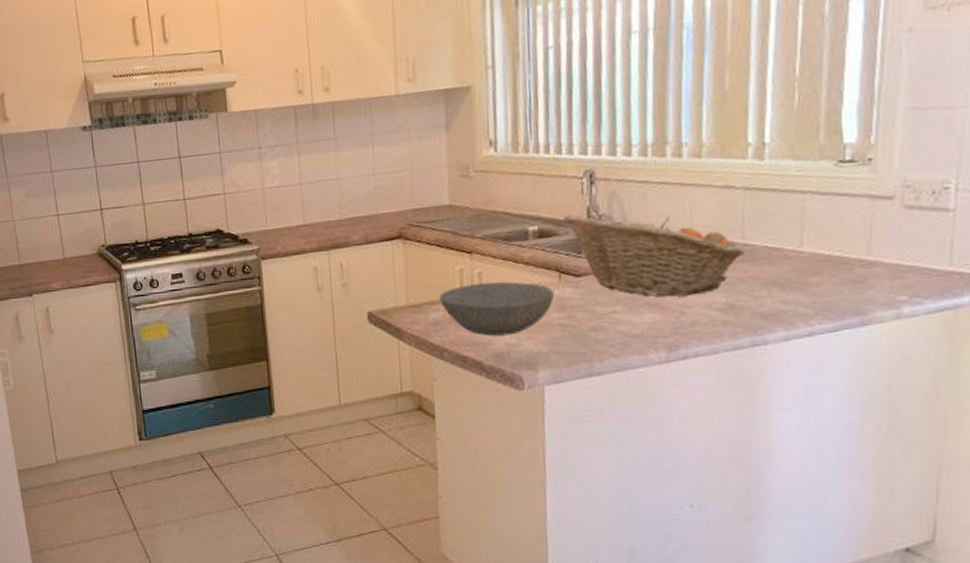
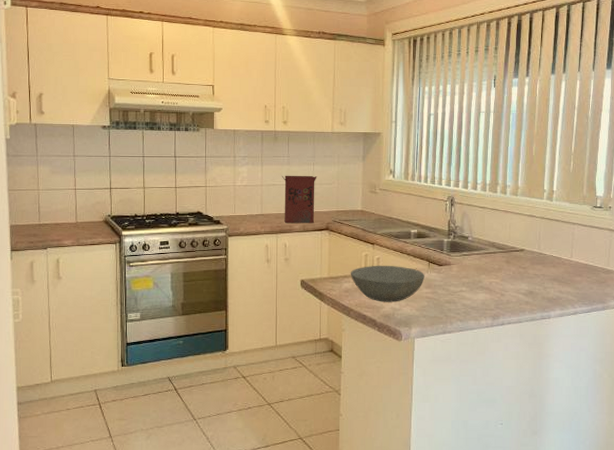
cereal box: none [327,161,380,234] -> present [281,175,317,223]
fruit basket: present [562,213,744,297] -> none [433,223,539,284]

